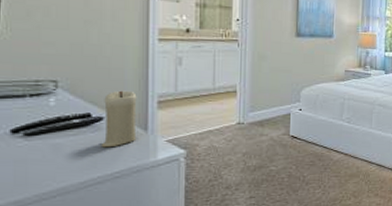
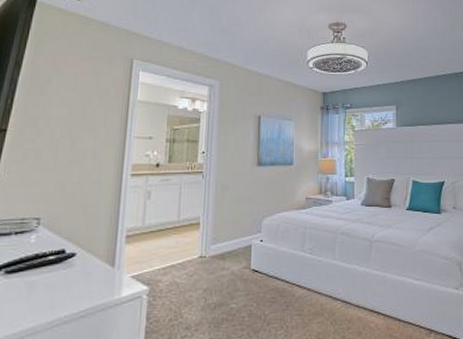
candle: present [101,90,137,148] -> none [70,226,108,285]

